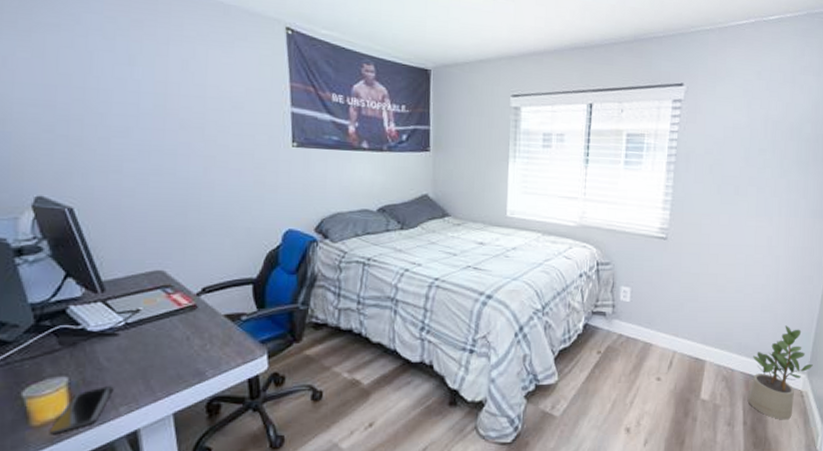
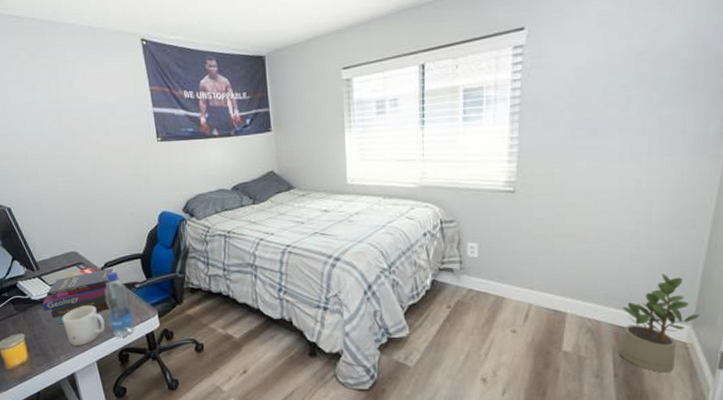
smartphone: present [49,385,114,435] -> none [18,339,55,376]
books: none [102,294,216,365] -> present [42,267,115,325]
mug: none [130,341,193,393] -> present [62,305,106,346]
bottle: none [196,299,234,383] -> present [104,272,134,338]

